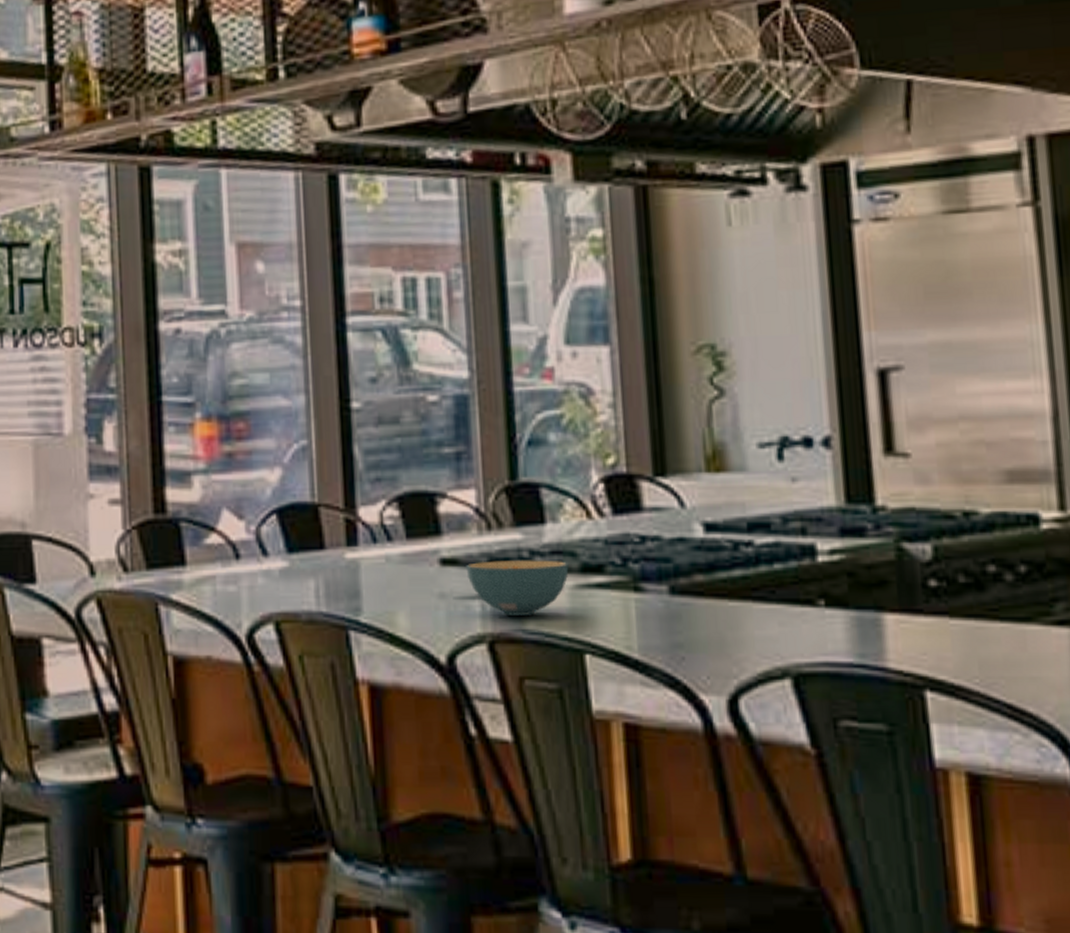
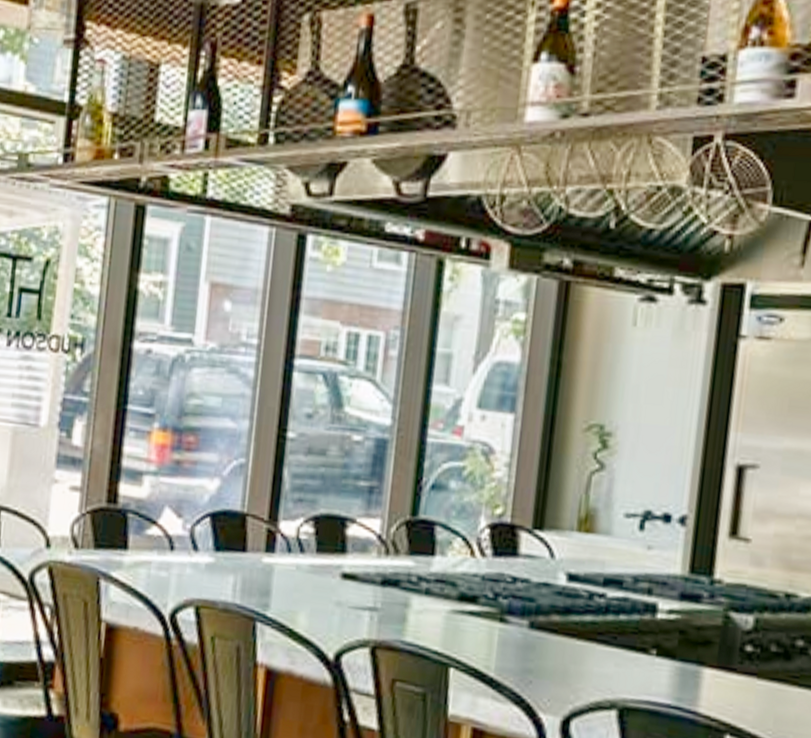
cereal bowl: present [466,560,569,616] -> none [362,580,449,630]

